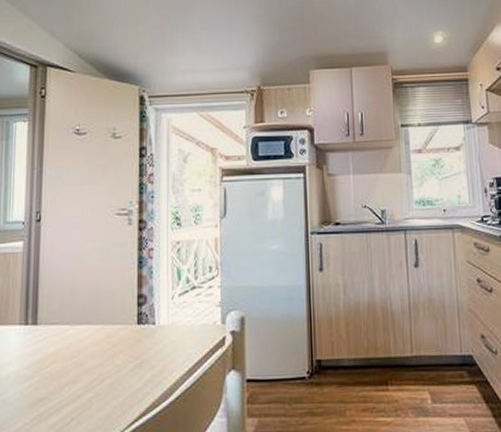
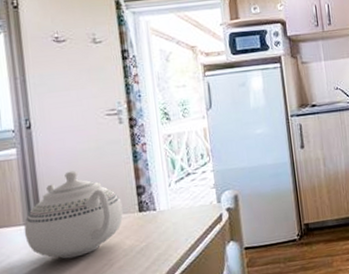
teapot: none [18,271,121,368] -> present [24,170,123,259]

